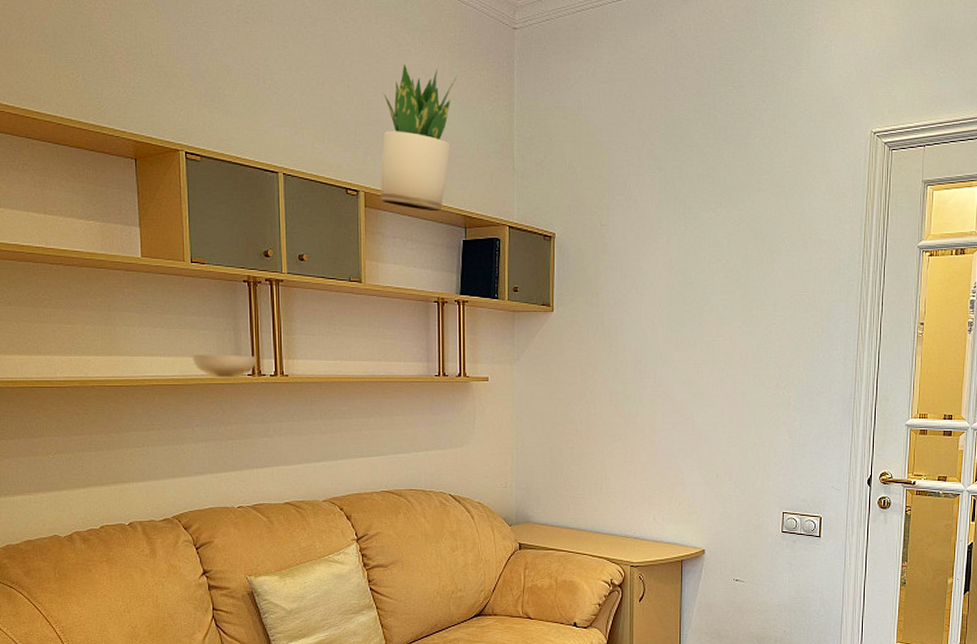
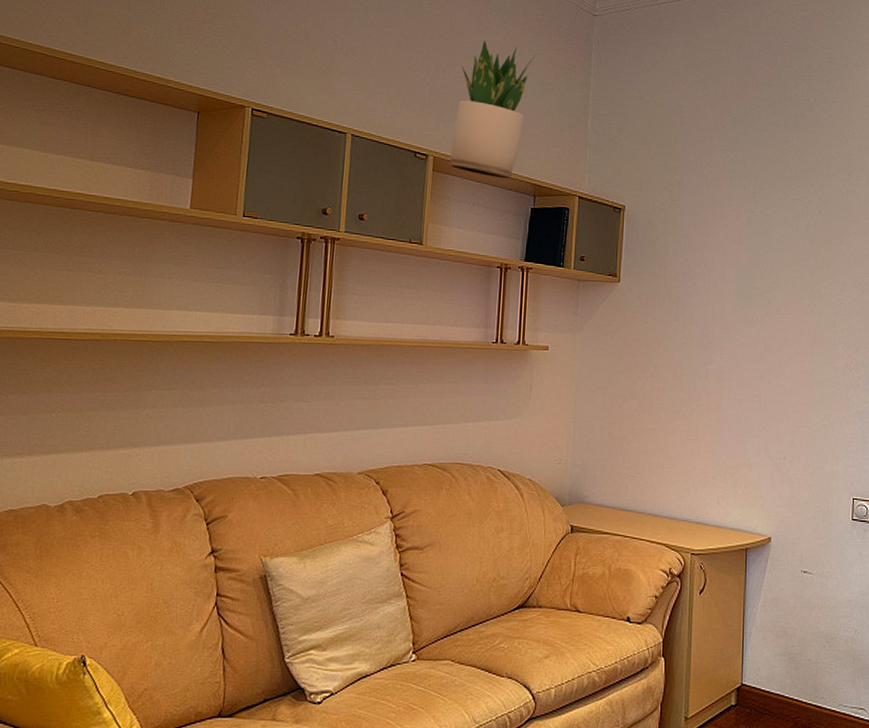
bowl: present [191,354,257,378] -> none [230,310,302,337]

